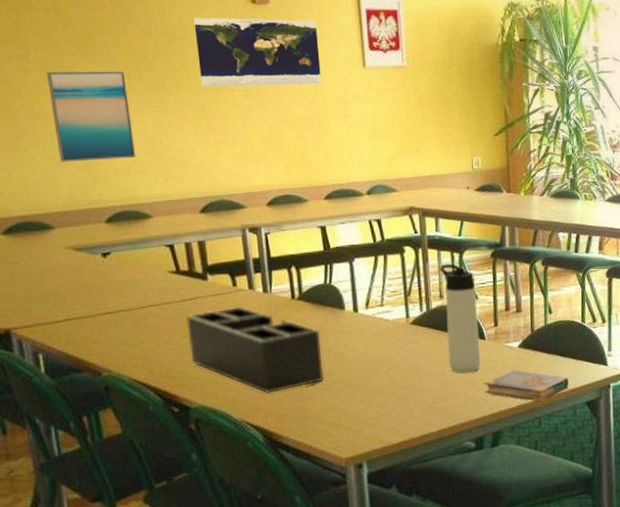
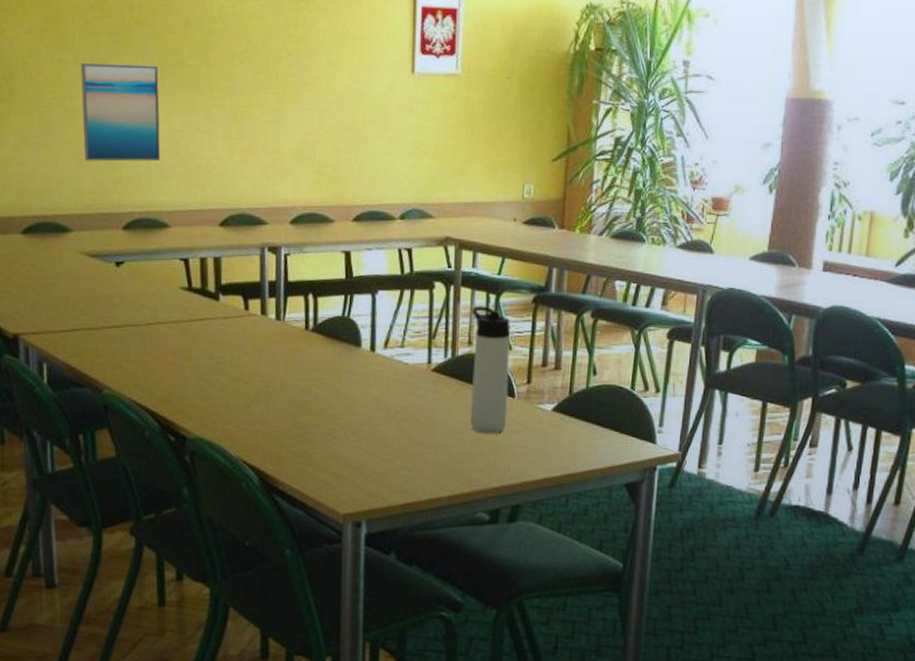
desk organizer: present [185,306,324,394] -> none [192,332,332,433]
map: present [194,18,322,87] -> none [235,10,366,91]
book: present [484,370,569,402] -> none [507,436,607,478]

